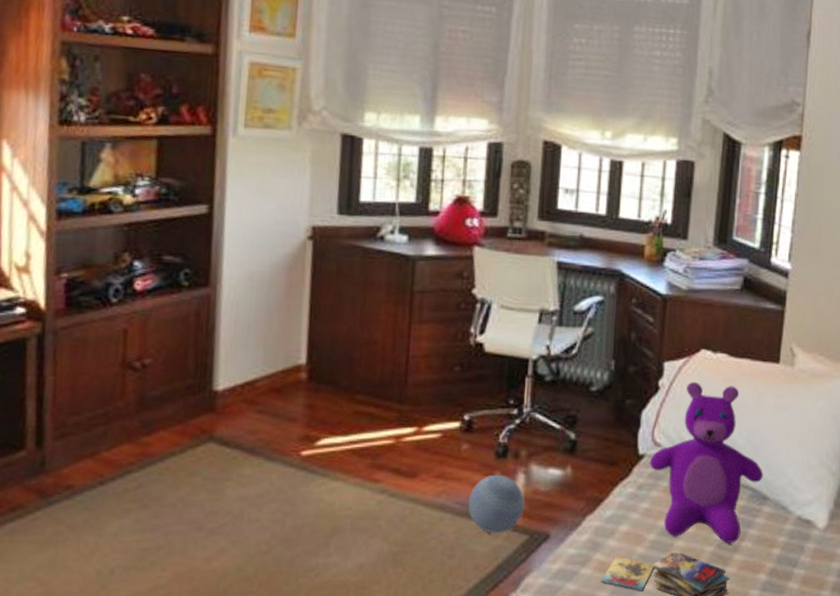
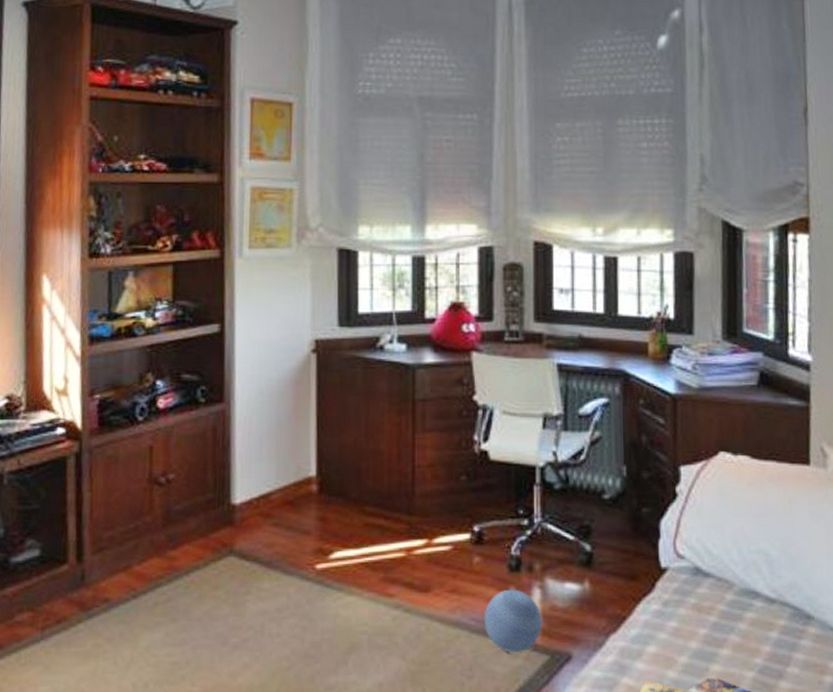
teddy bear: present [649,381,763,543] -> none [673,487,804,668]

